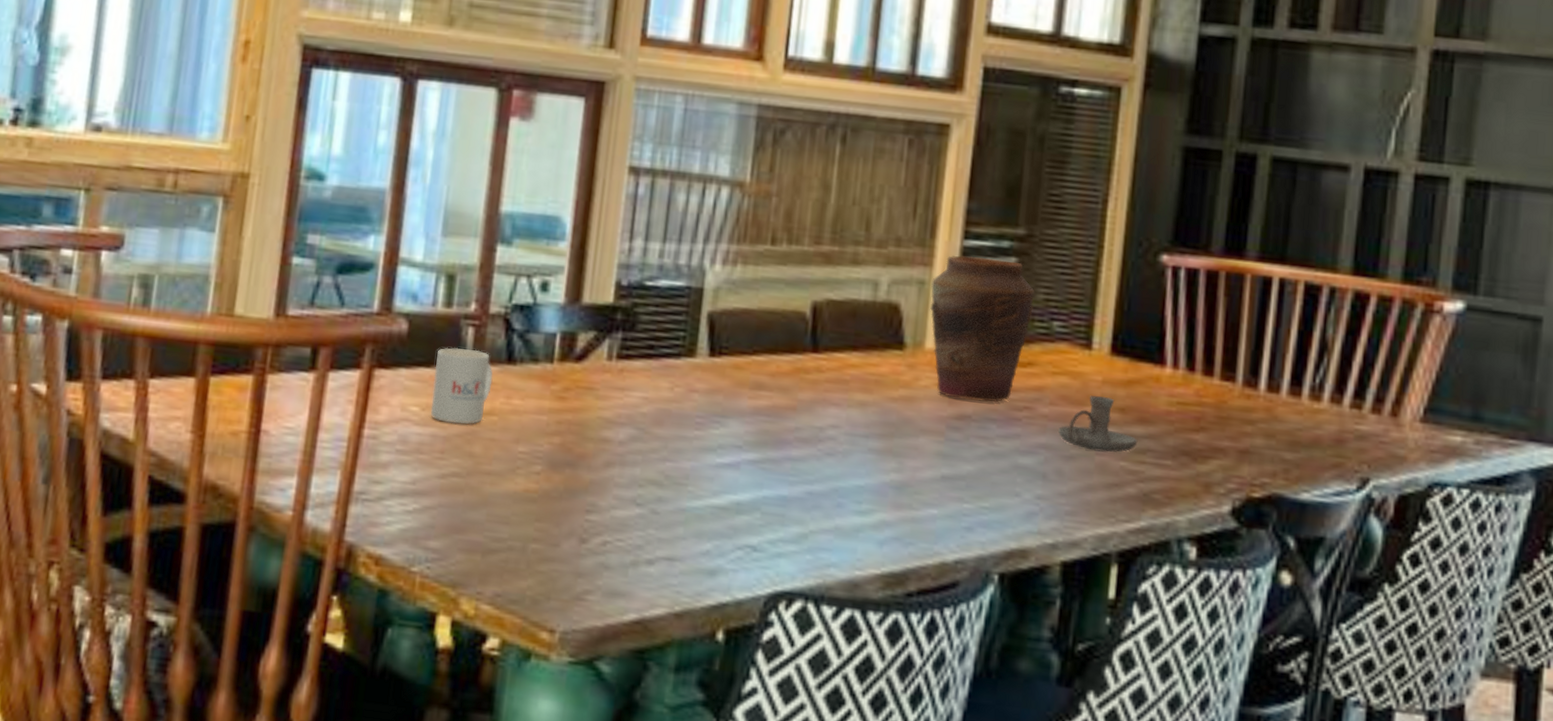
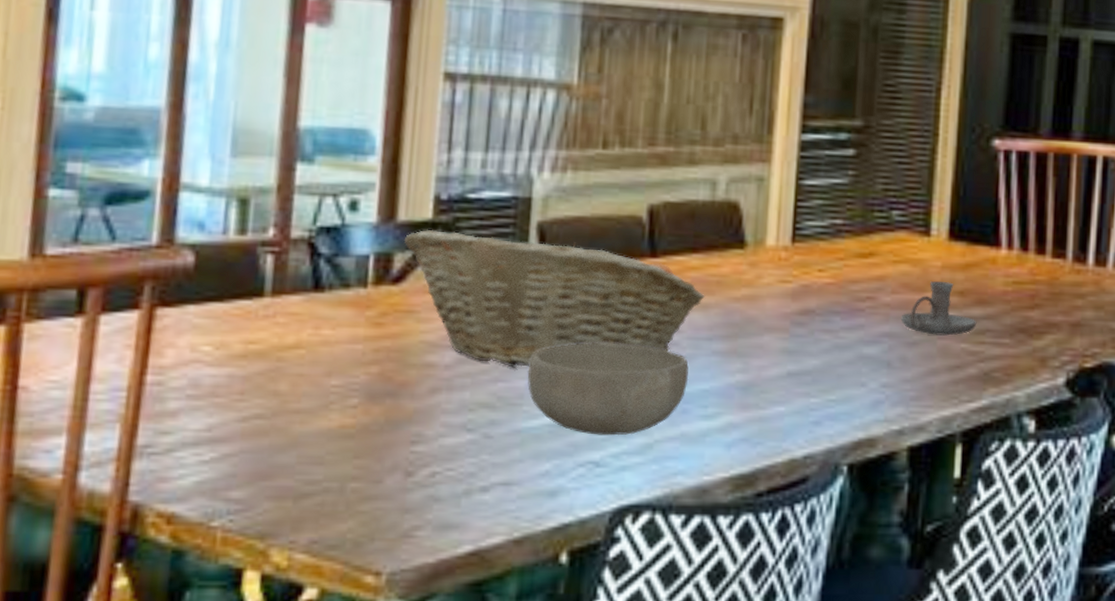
mug: present [430,347,493,424] -> none [225,278,298,361]
fruit basket: none [587,313,864,450] -> present [404,230,706,369]
bowl: none [693,431,845,523] -> present [527,343,689,436]
vase: present [930,255,1035,403] -> none [770,150,873,295]

